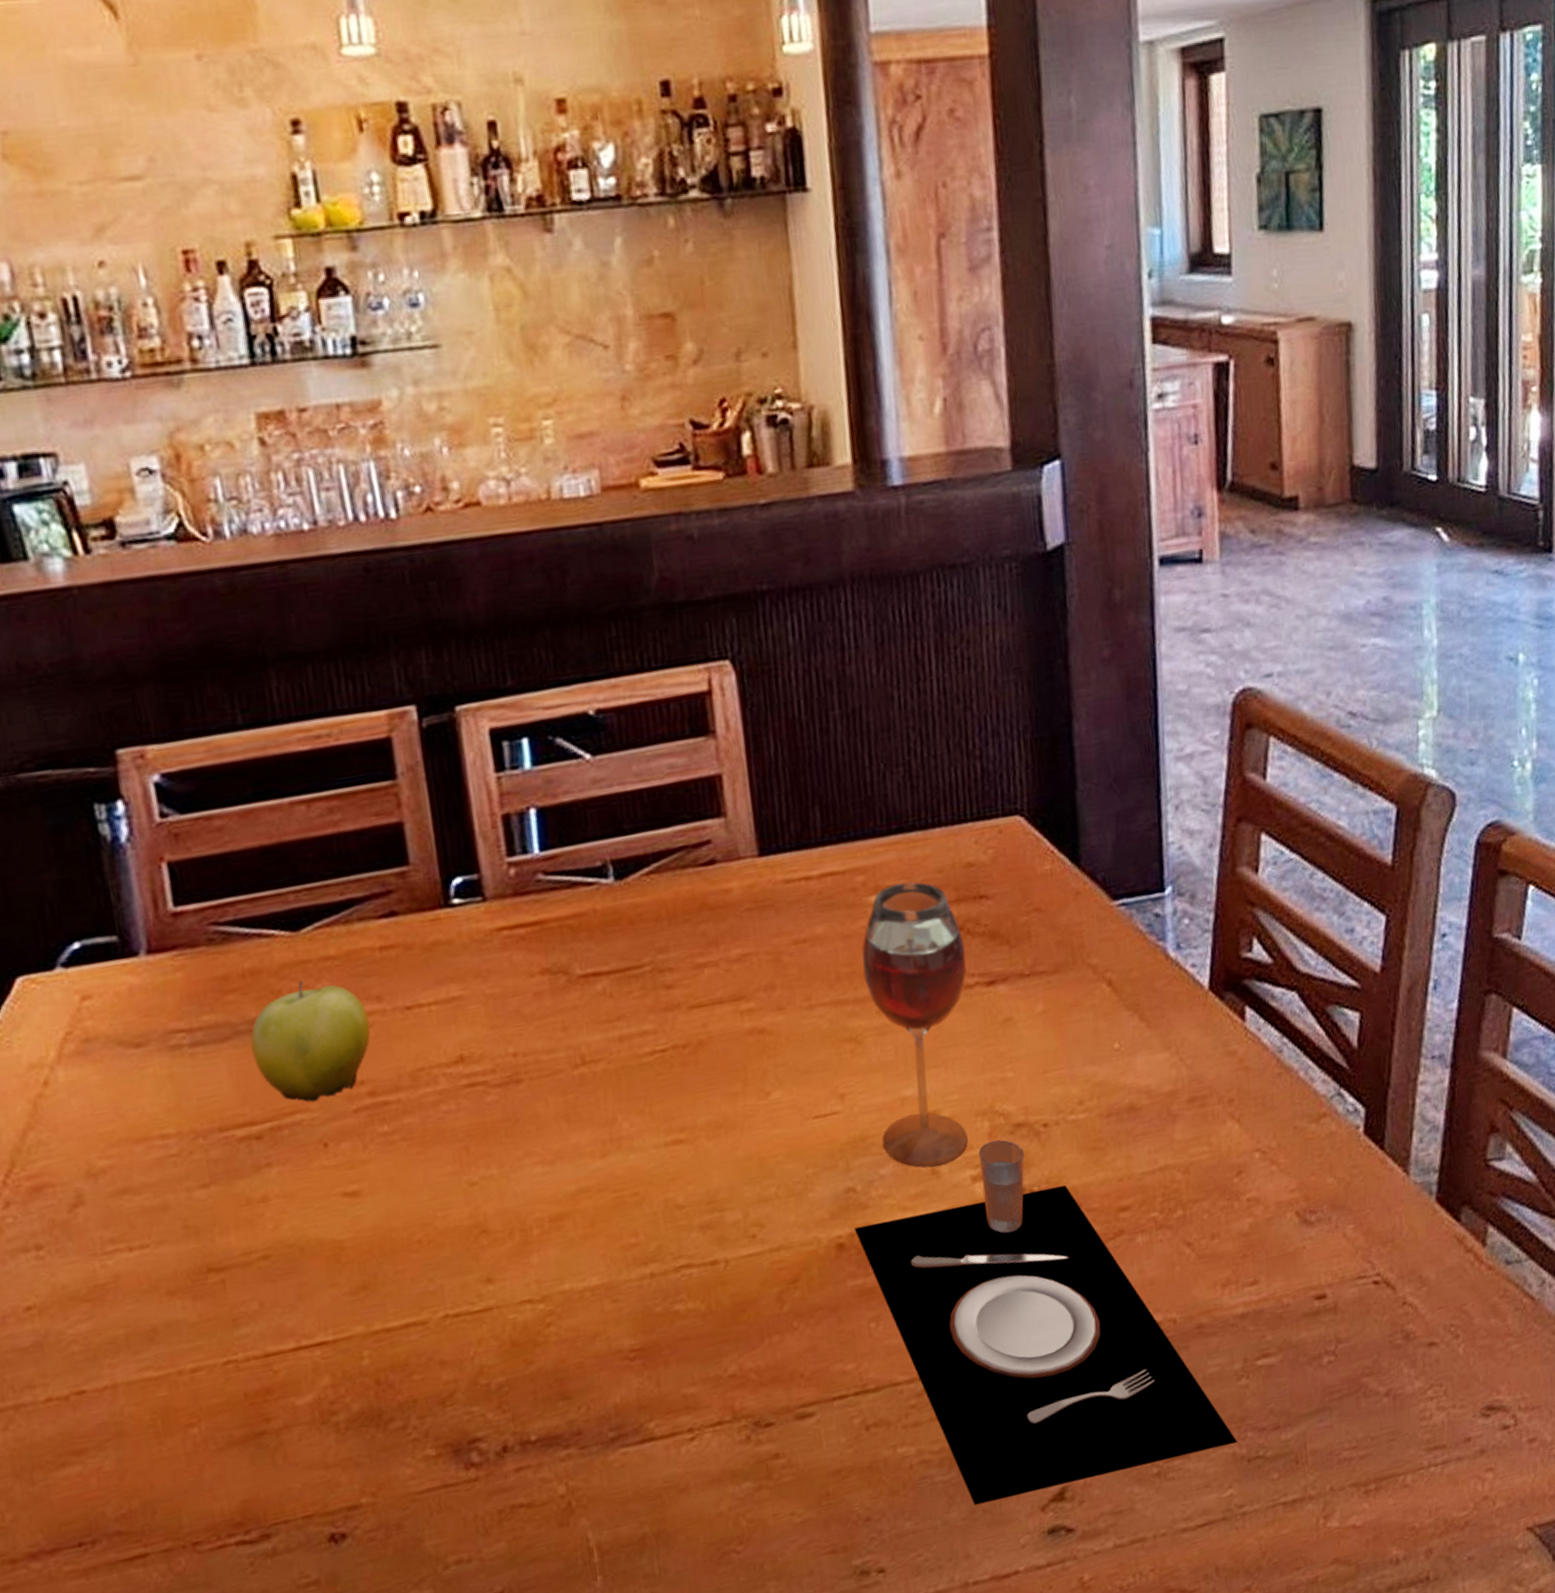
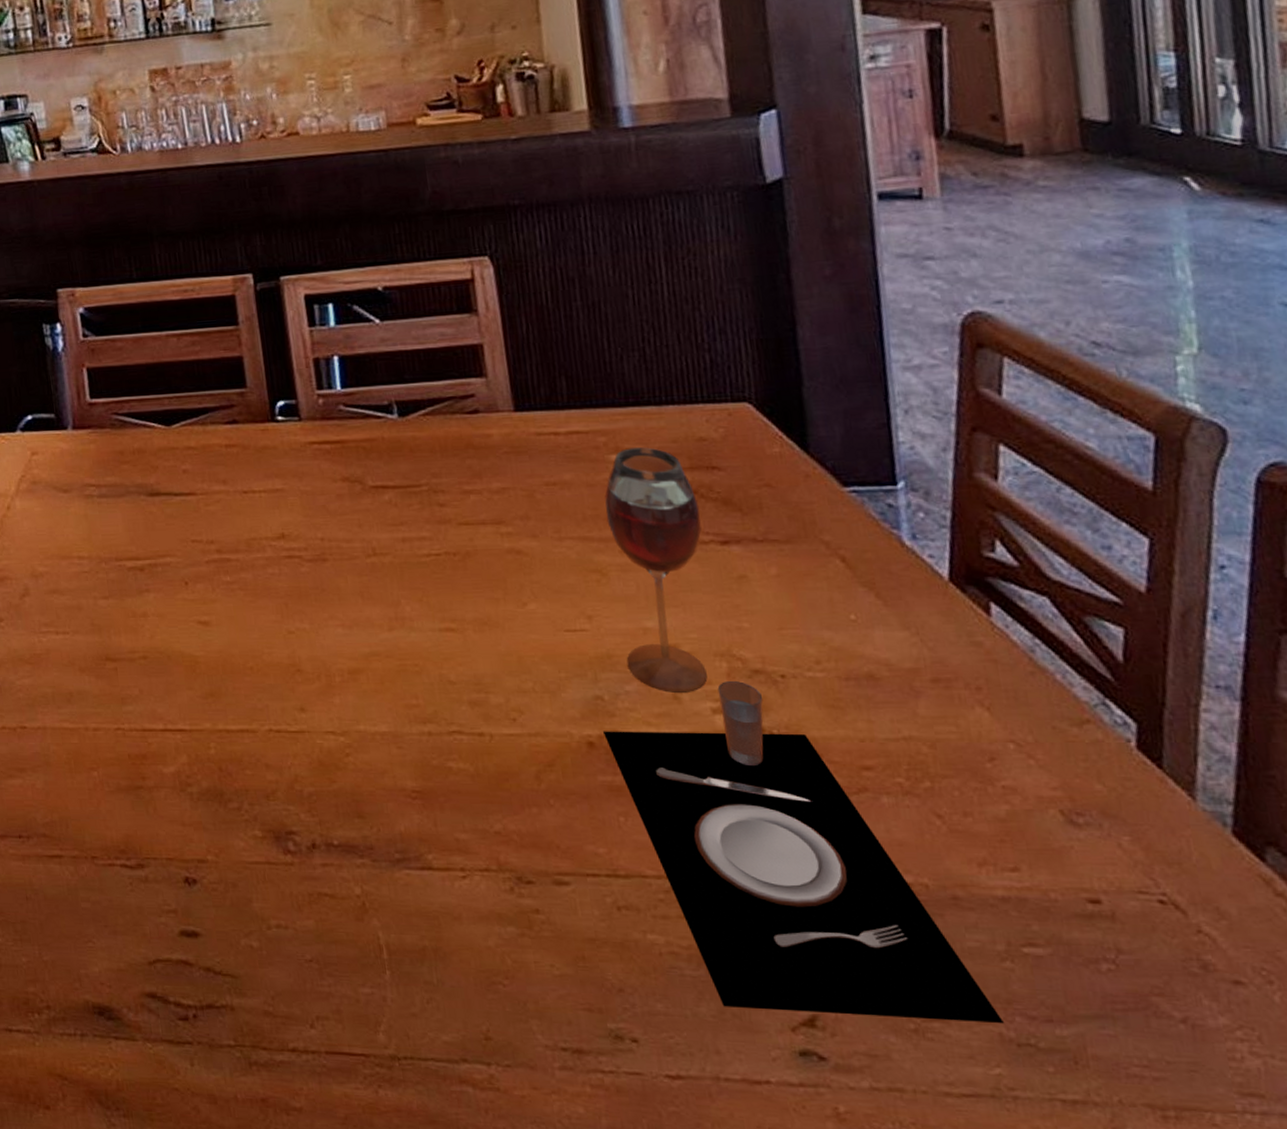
fruit: present [250,979,370,1102] -> none [137,461,218,551]

